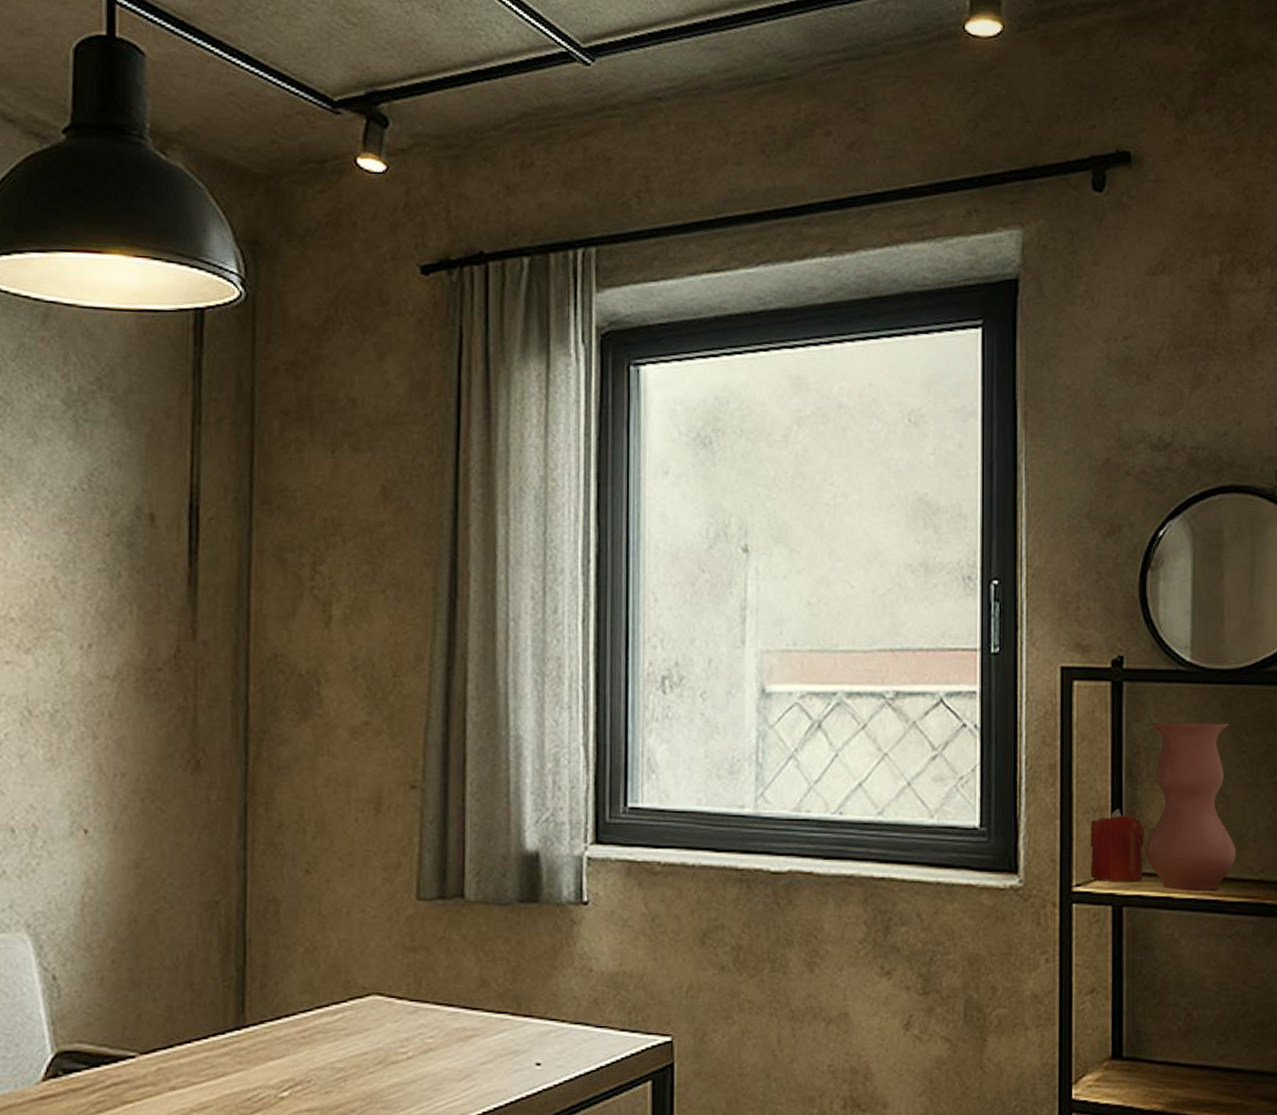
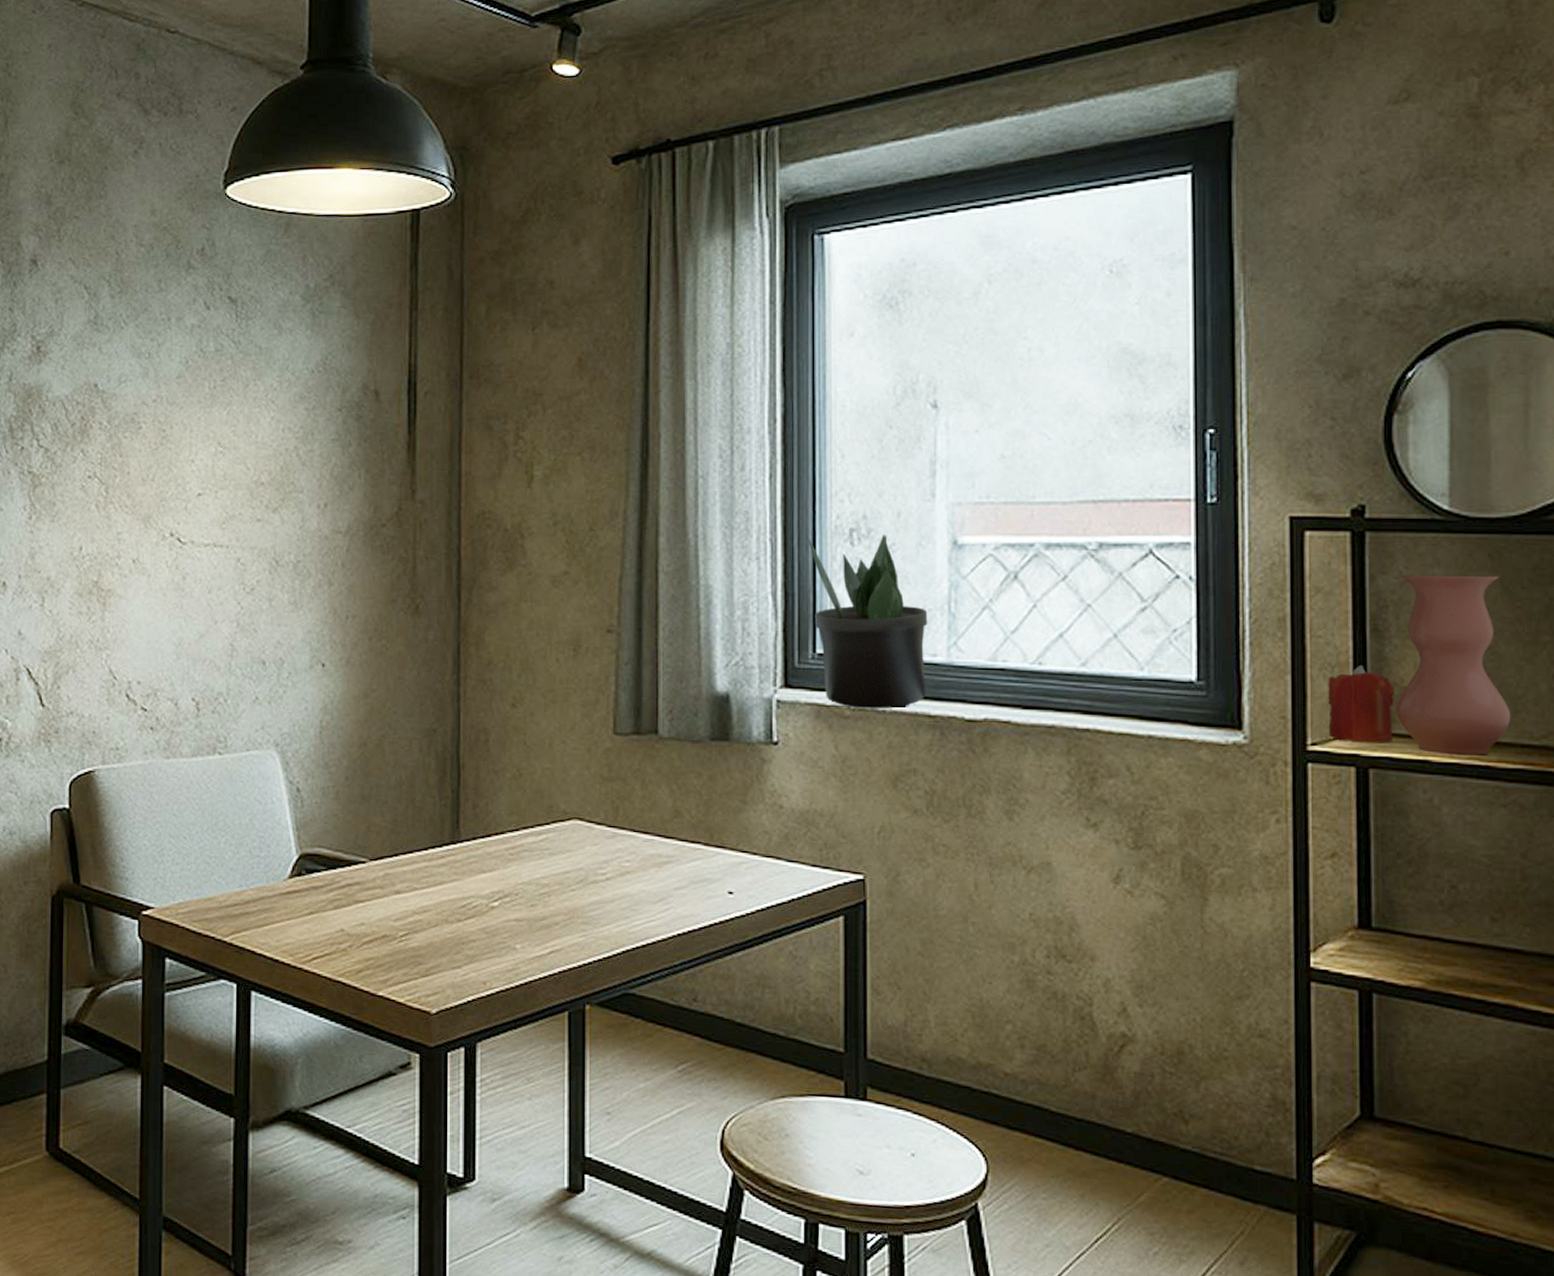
planter: none [619,683,737,864] -> present [806,535,928,710]

